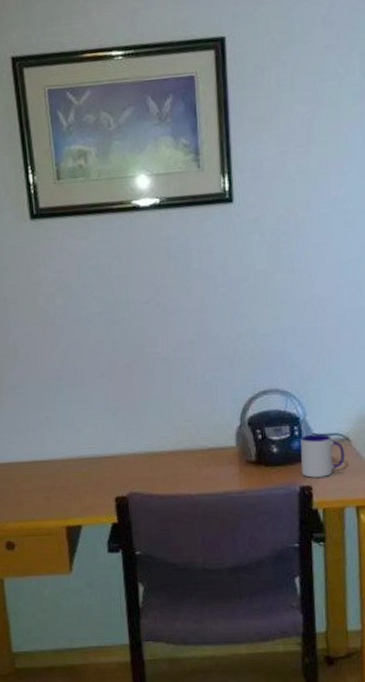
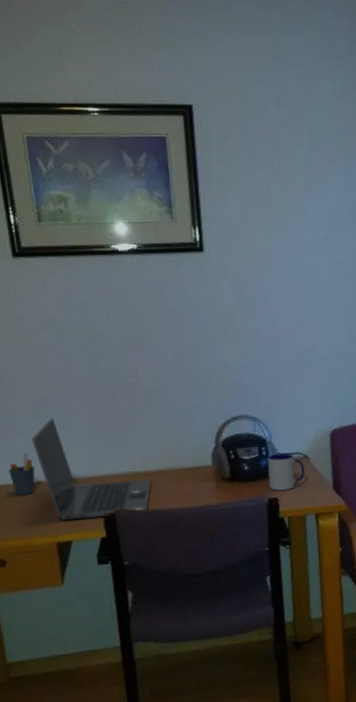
pen holder: none [20,429,46,474] -> present [8,453,35,495]
laptop: none [44,391,167,502] -> present [31,418,151,520]

